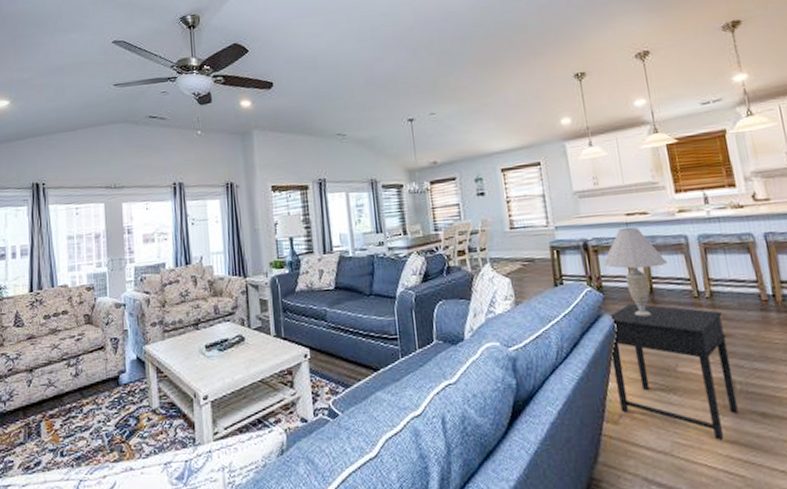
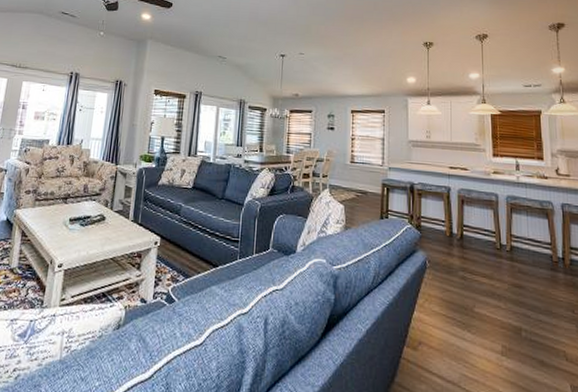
table lamp: present [602,227,668,317] -> none [424,178,479,259]
side table: present [608,303,739,442] -> none [420,245,521,381]

